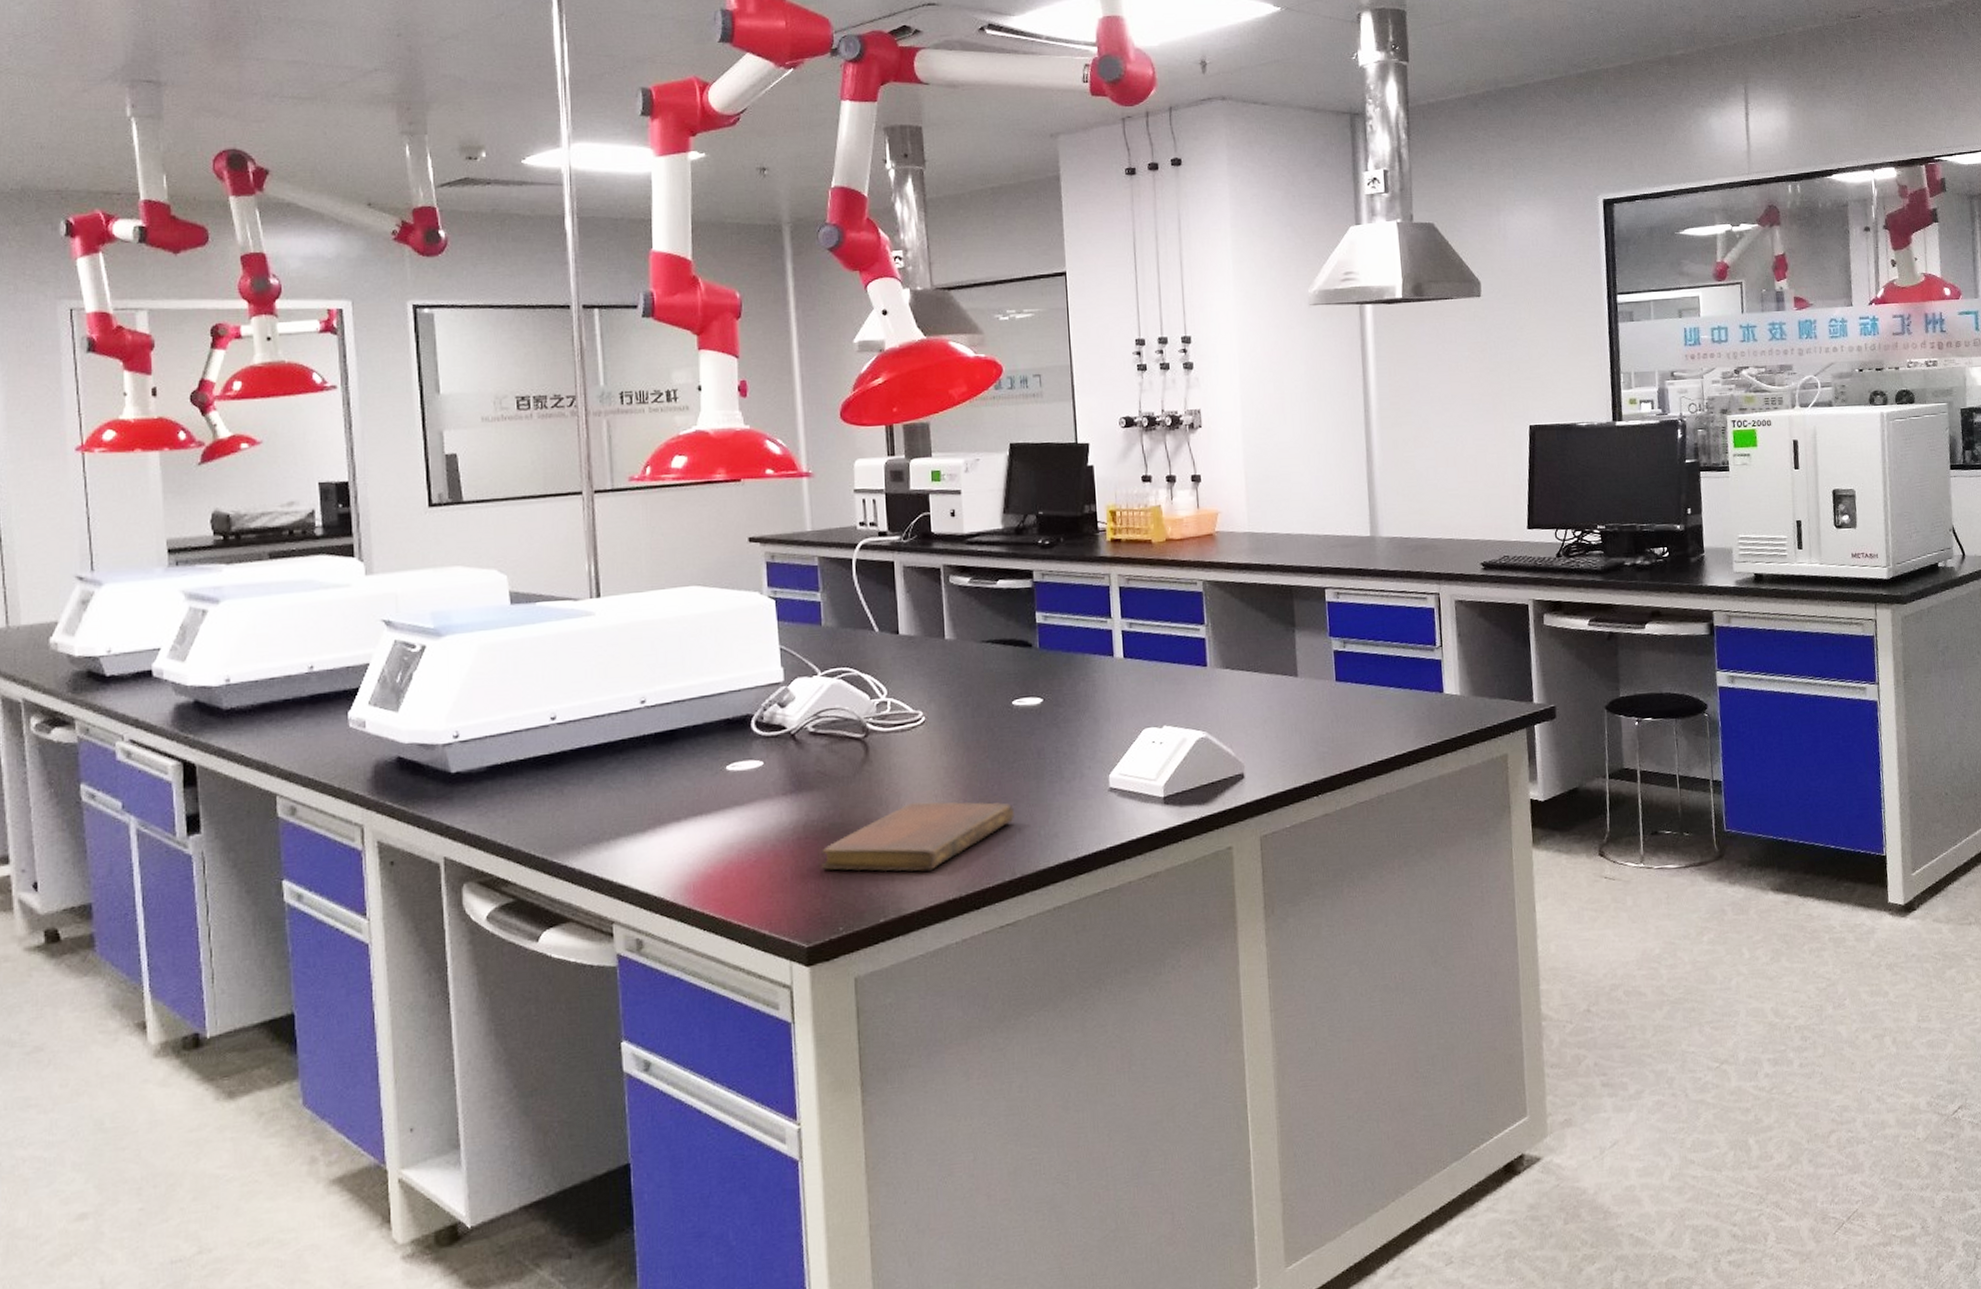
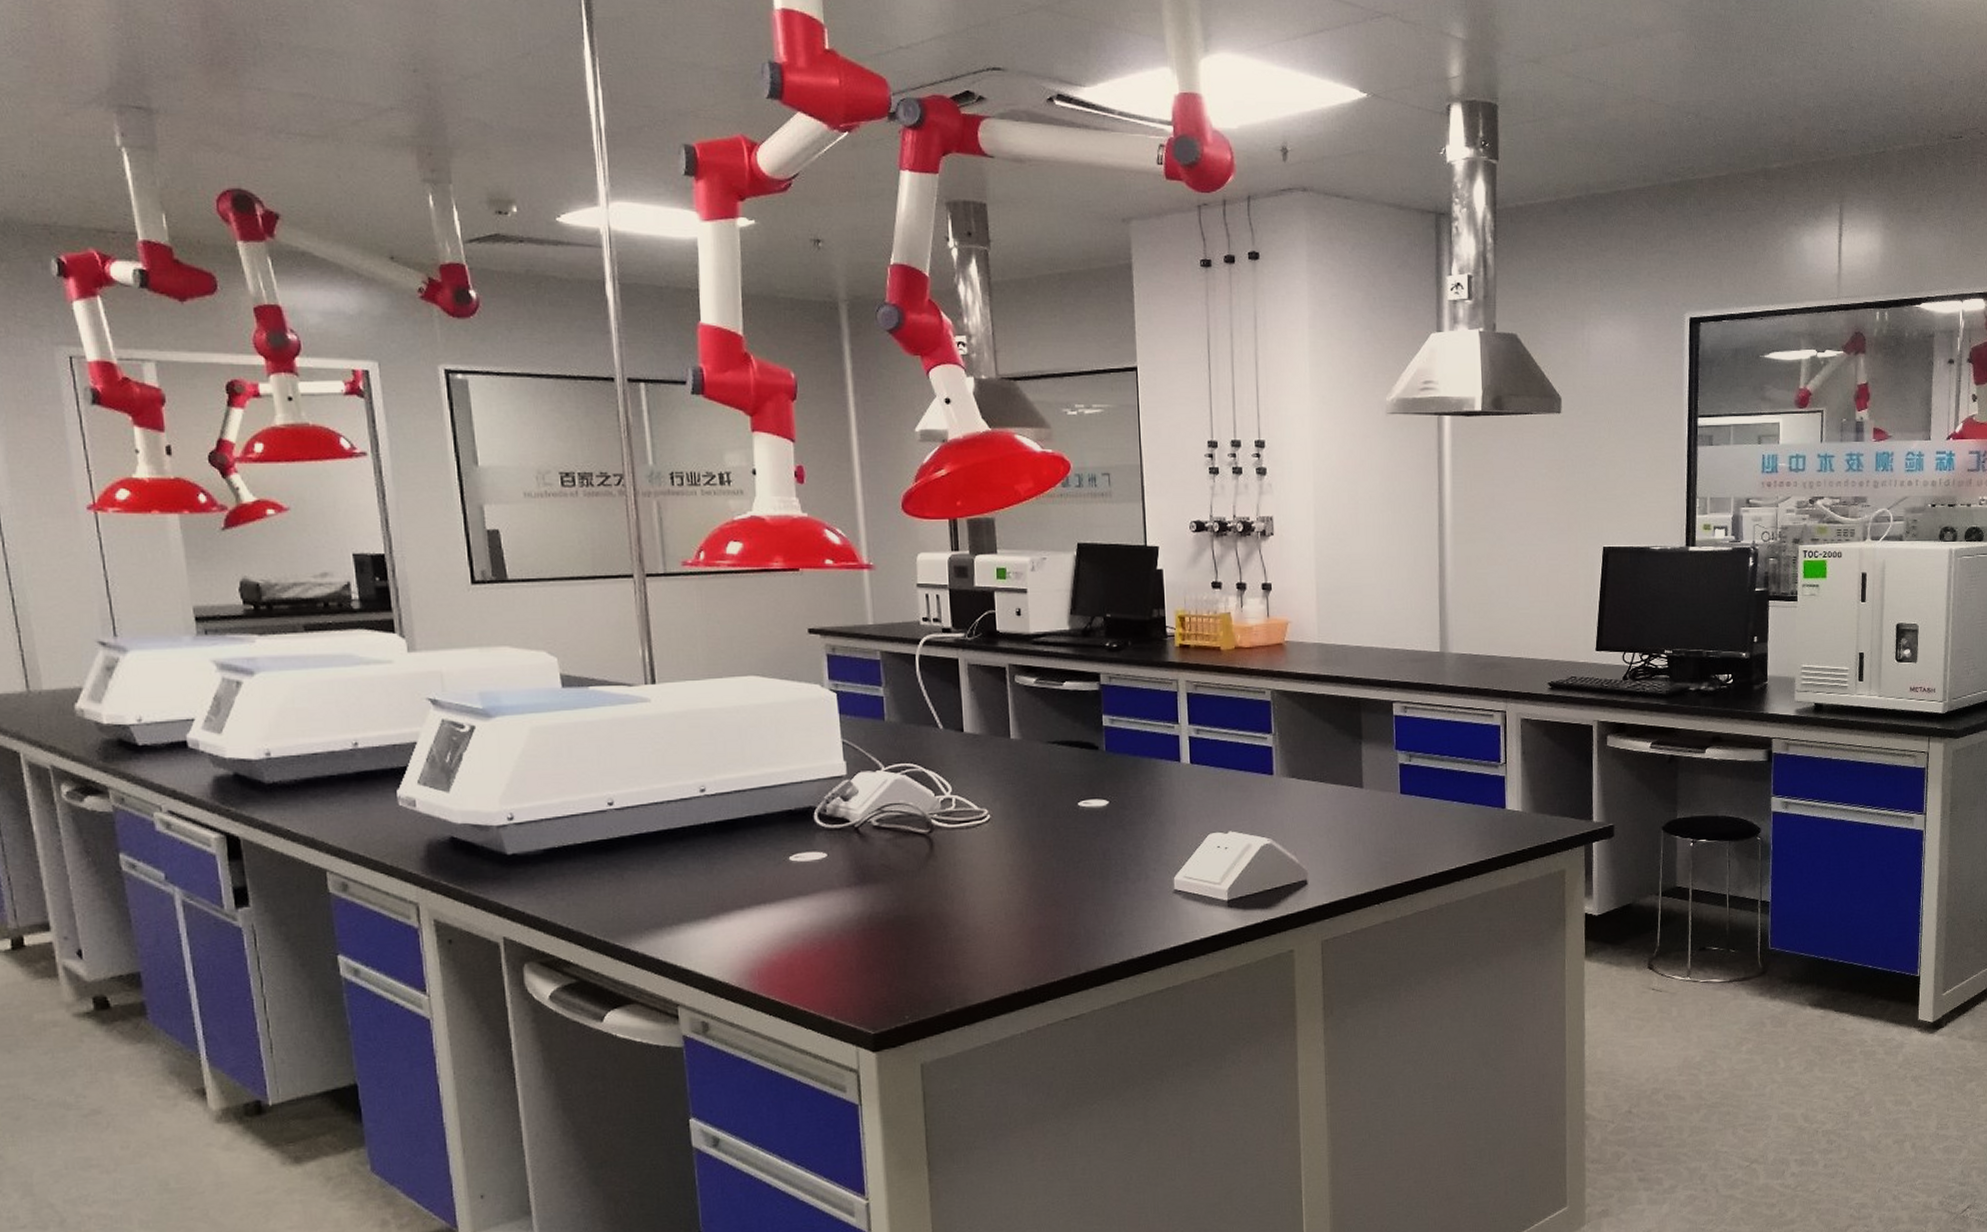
notebook: present [821,801,1015,872] -> none [886,897,1080,965]

